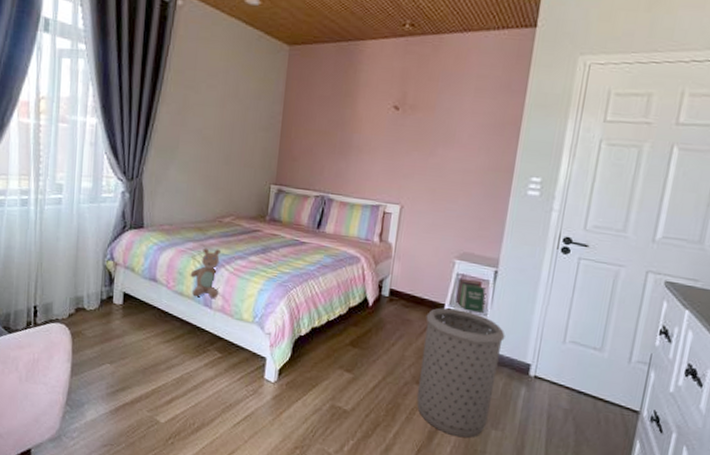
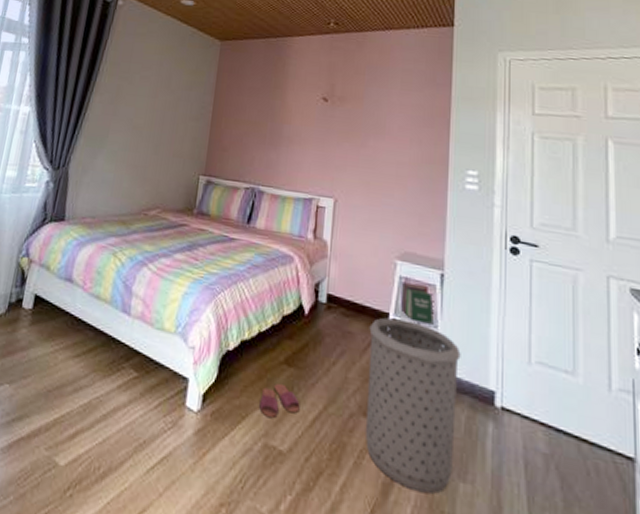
teddy bear: present [190,247,221,299] -> none [109,243,144,303]
slippers: none [327,360,363,387] -> present [259,383,300,419]

